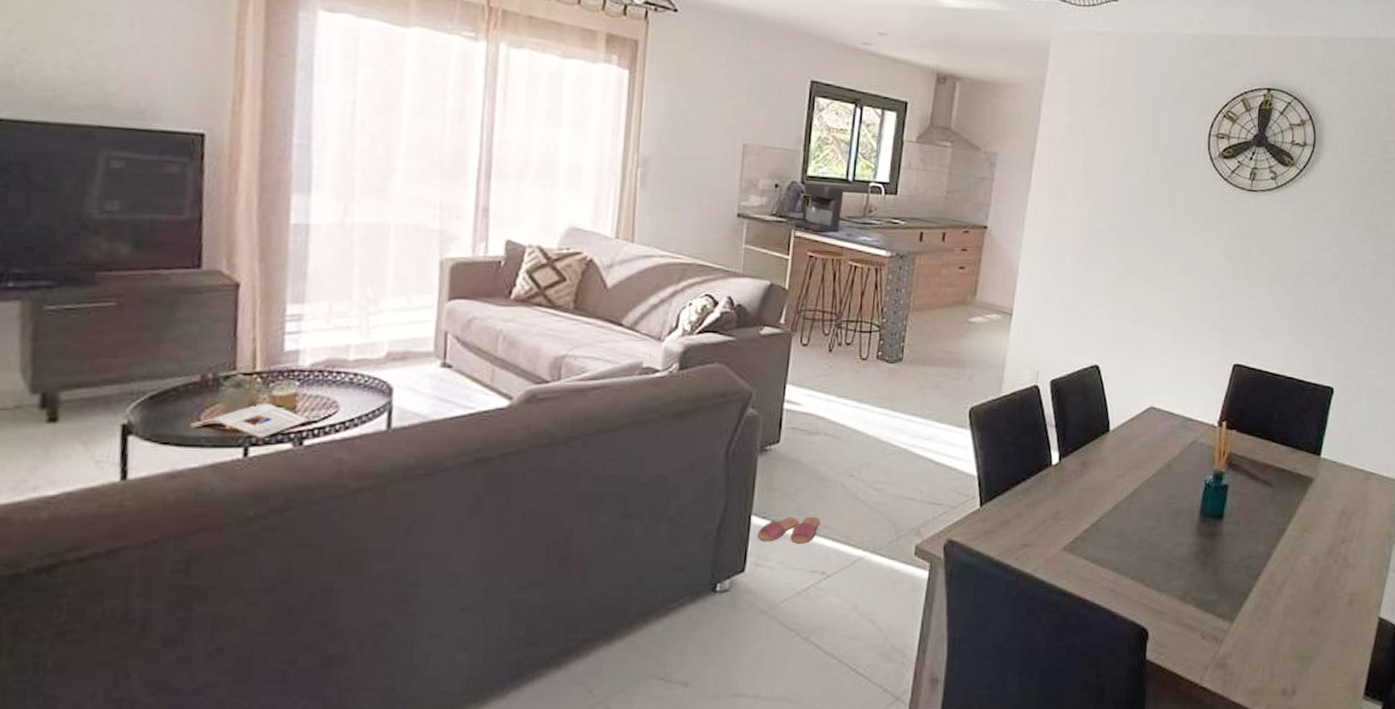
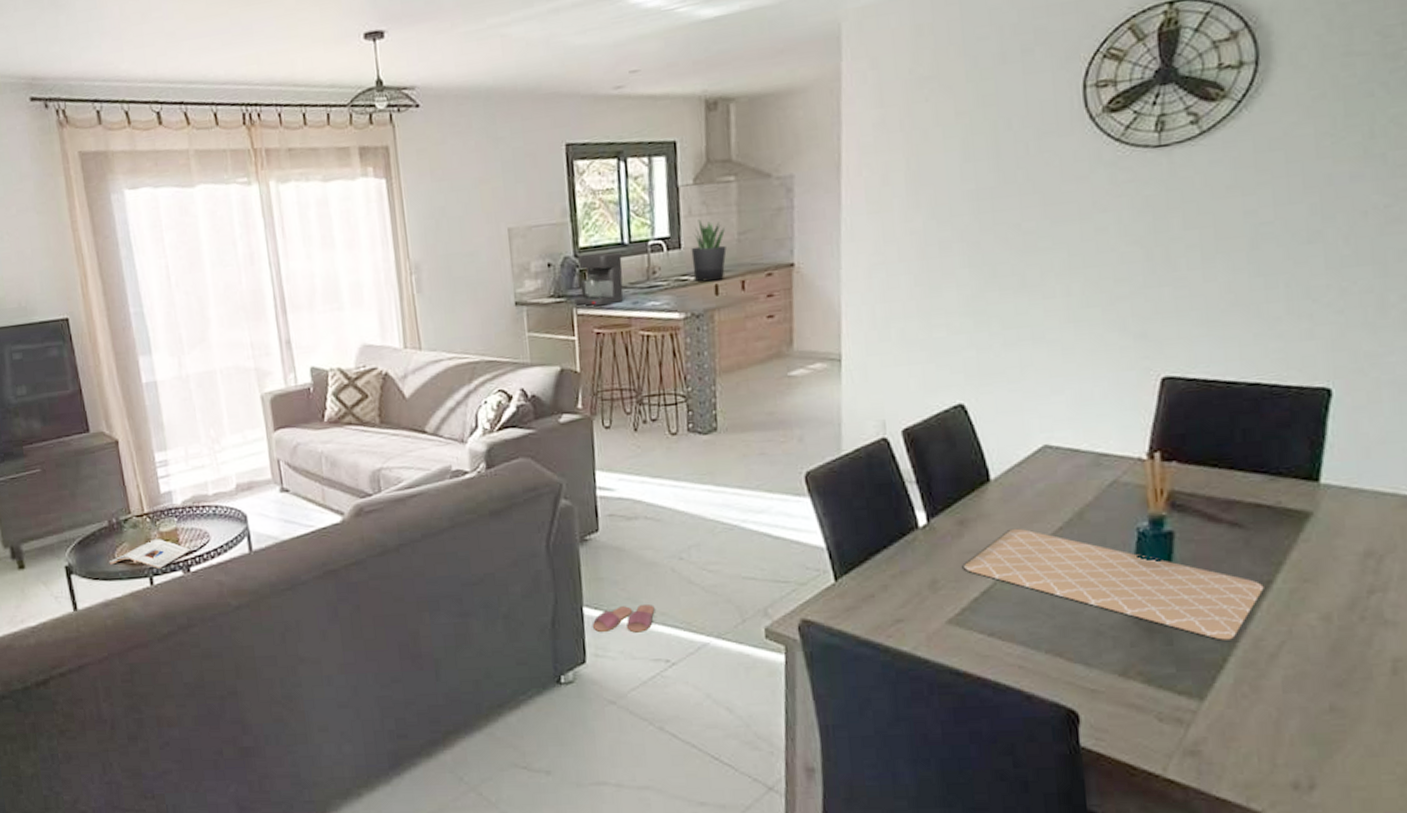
planter: none [903,173,936,229] -> present [691,219,727,282]
placemat: none [1081,472,1280,574] -> present [964,528,1264,640]

